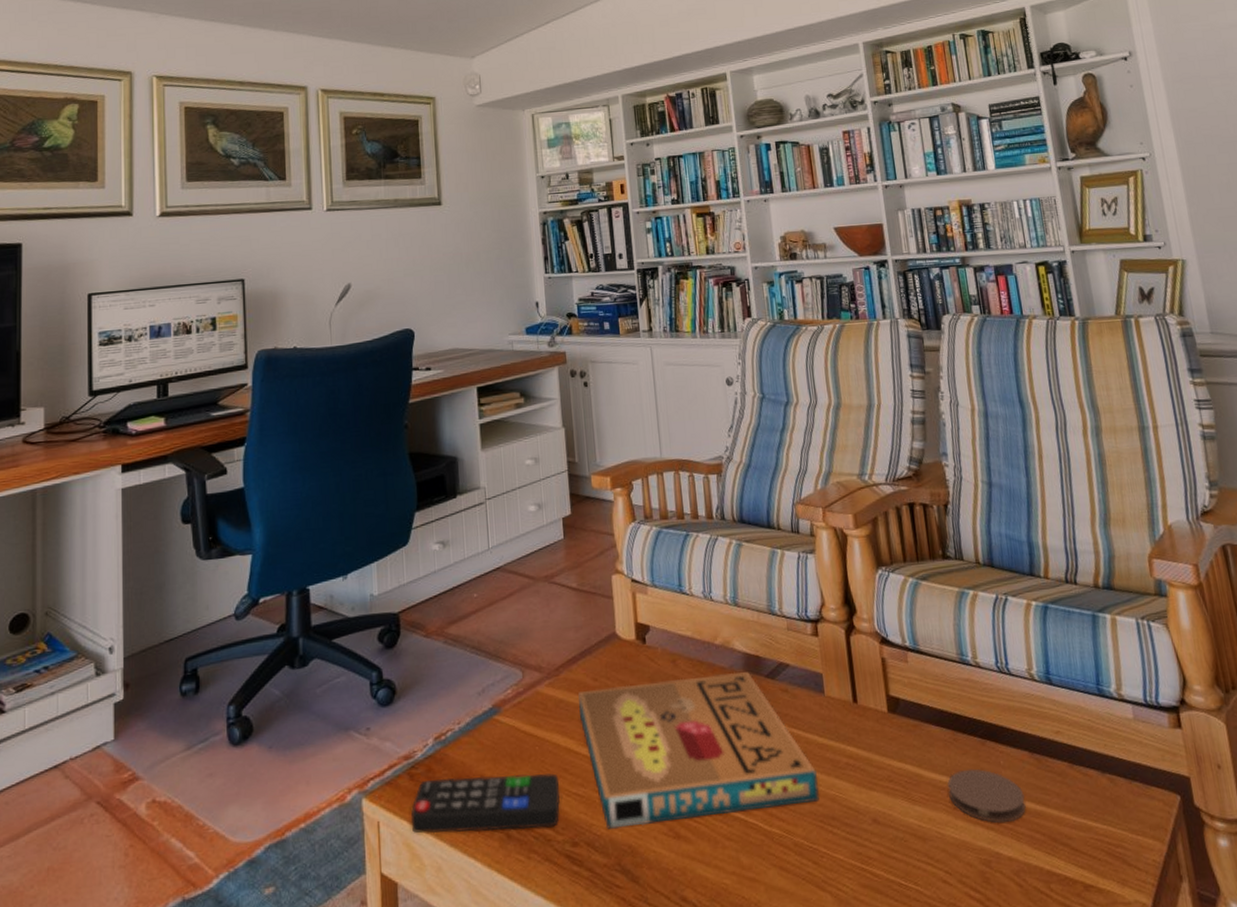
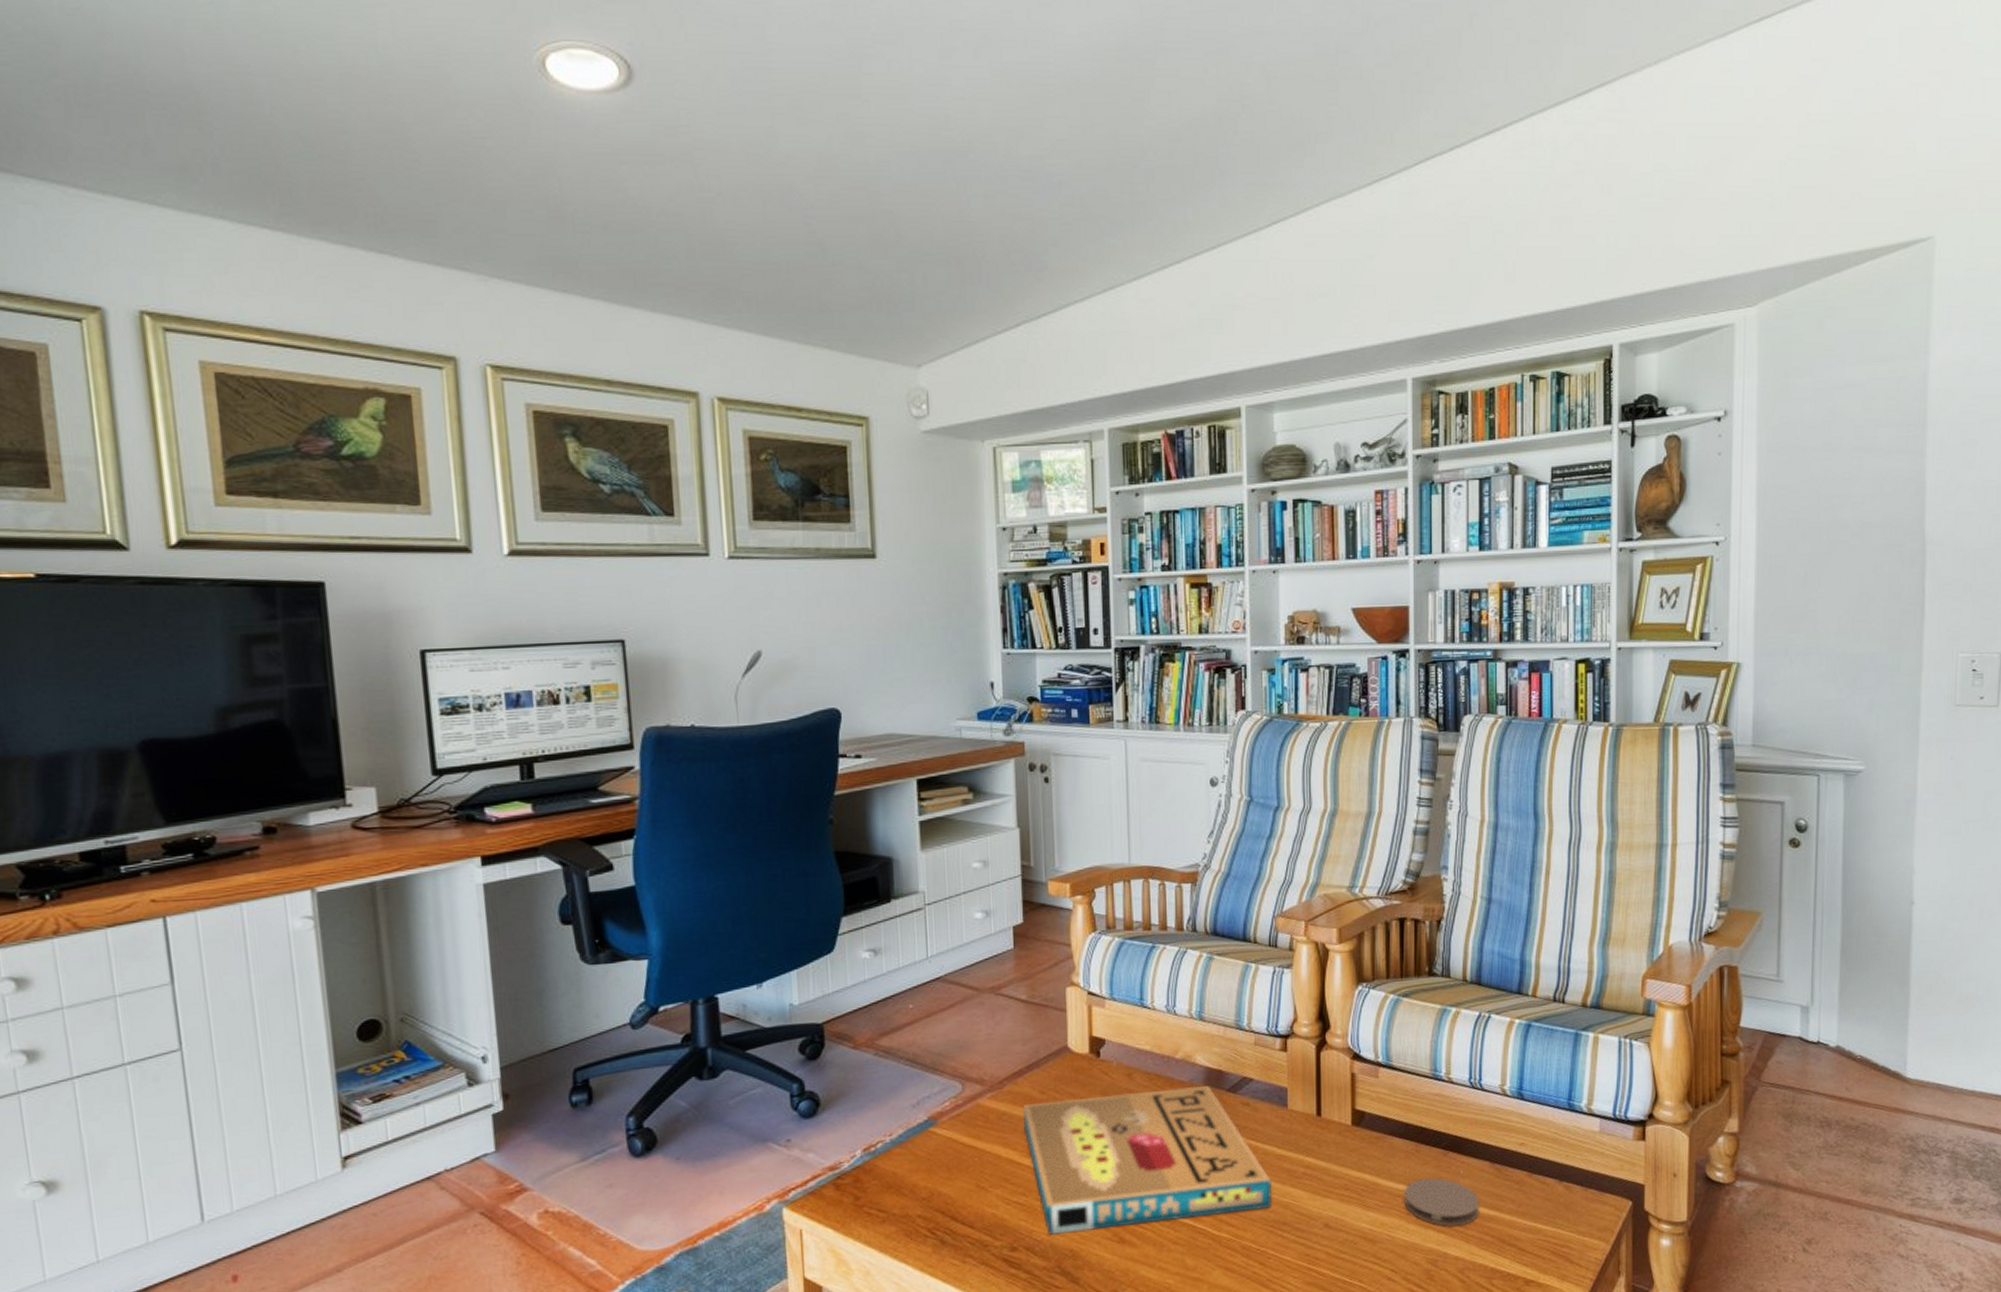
remote control: present [410,773,560,834] -> none [836,1183,1000,1241]

